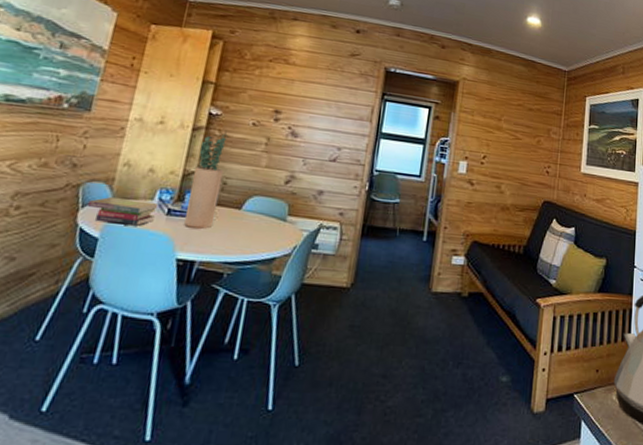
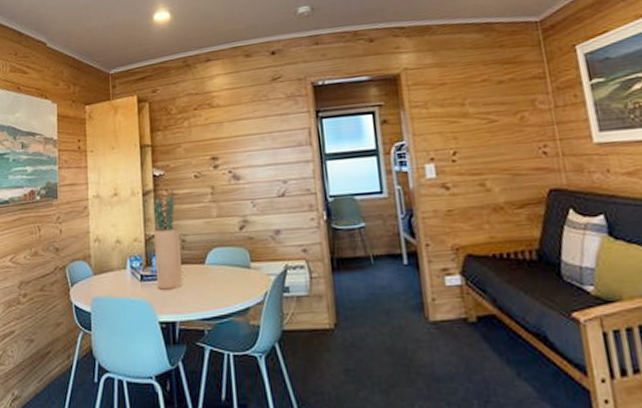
books: present [87,197,159,227] -> none [75,271,132,298]

